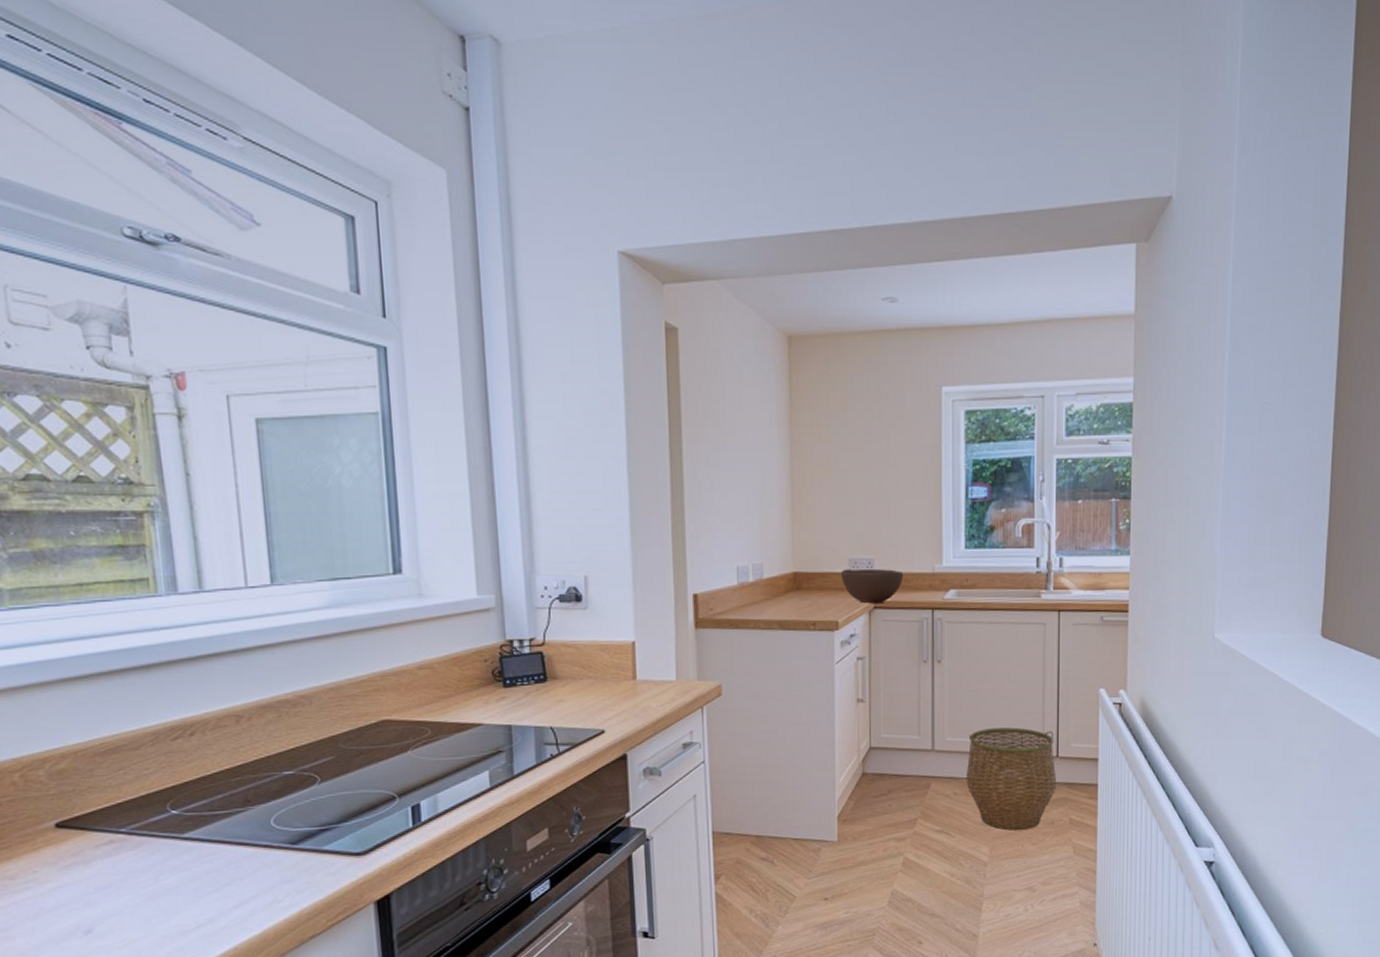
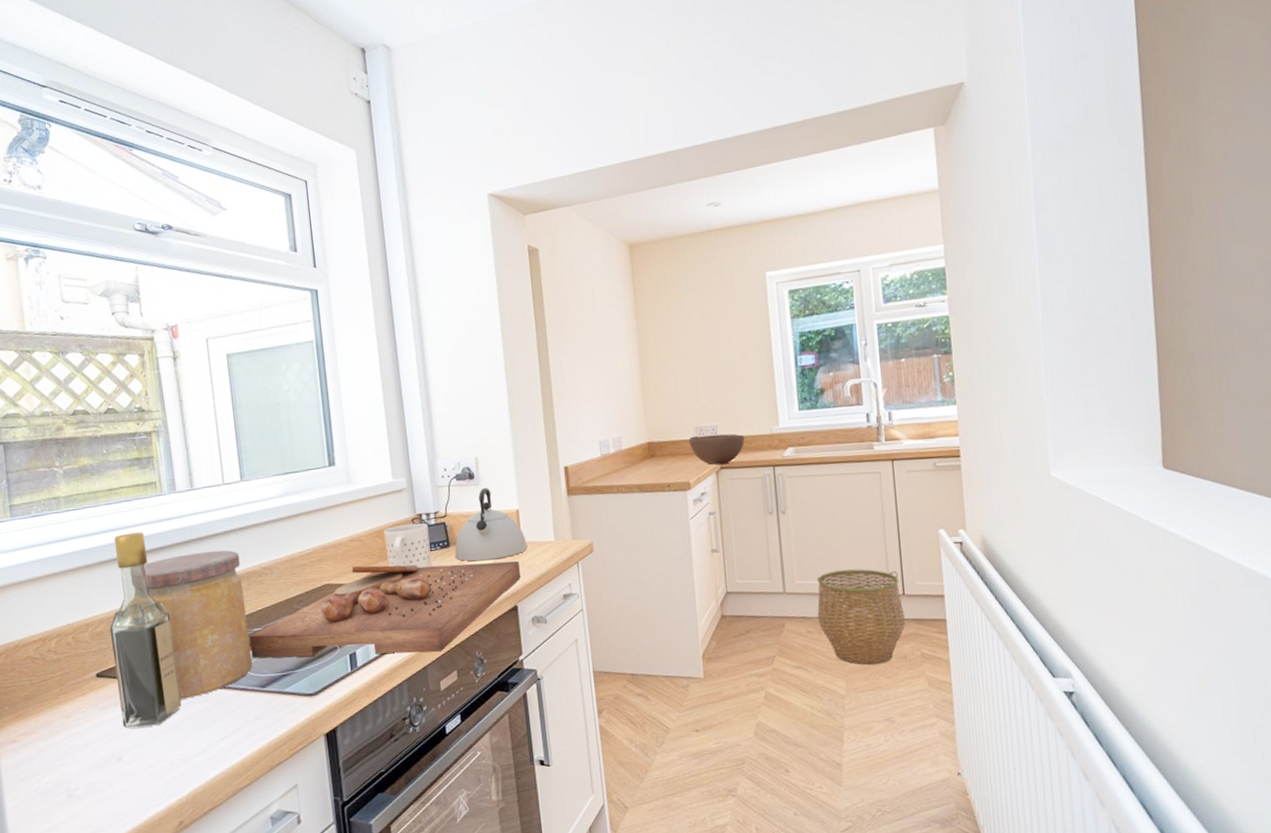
bottle: none [76,642,180,893] -> present [109,532,182,728]
jar: none [130,671,281,857] -> present [145,550,253,699]
cutting board: none [277,699,632,809] -> present [249,560,521,659]
mug: none [463,651,523,706] -> present [384,523,432,569]
kettle: none [552,612,643,700] -> present [454,487,528,562]

